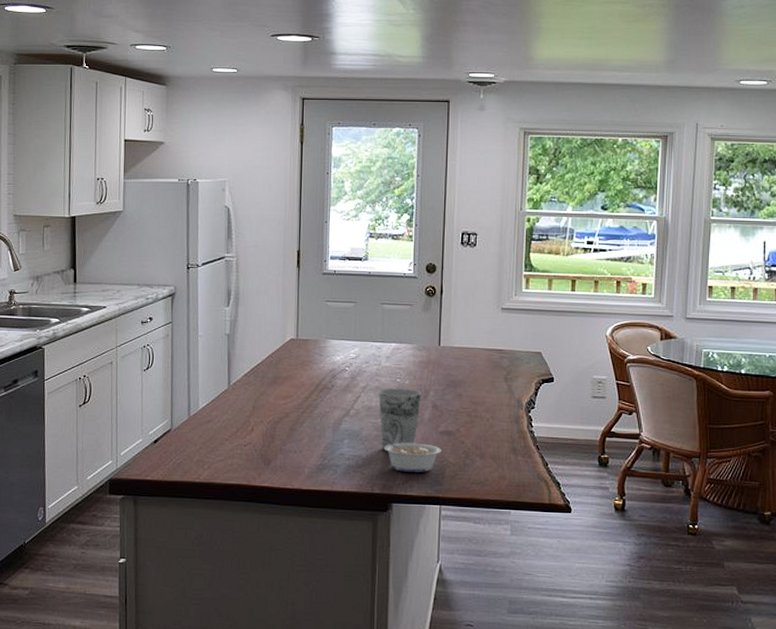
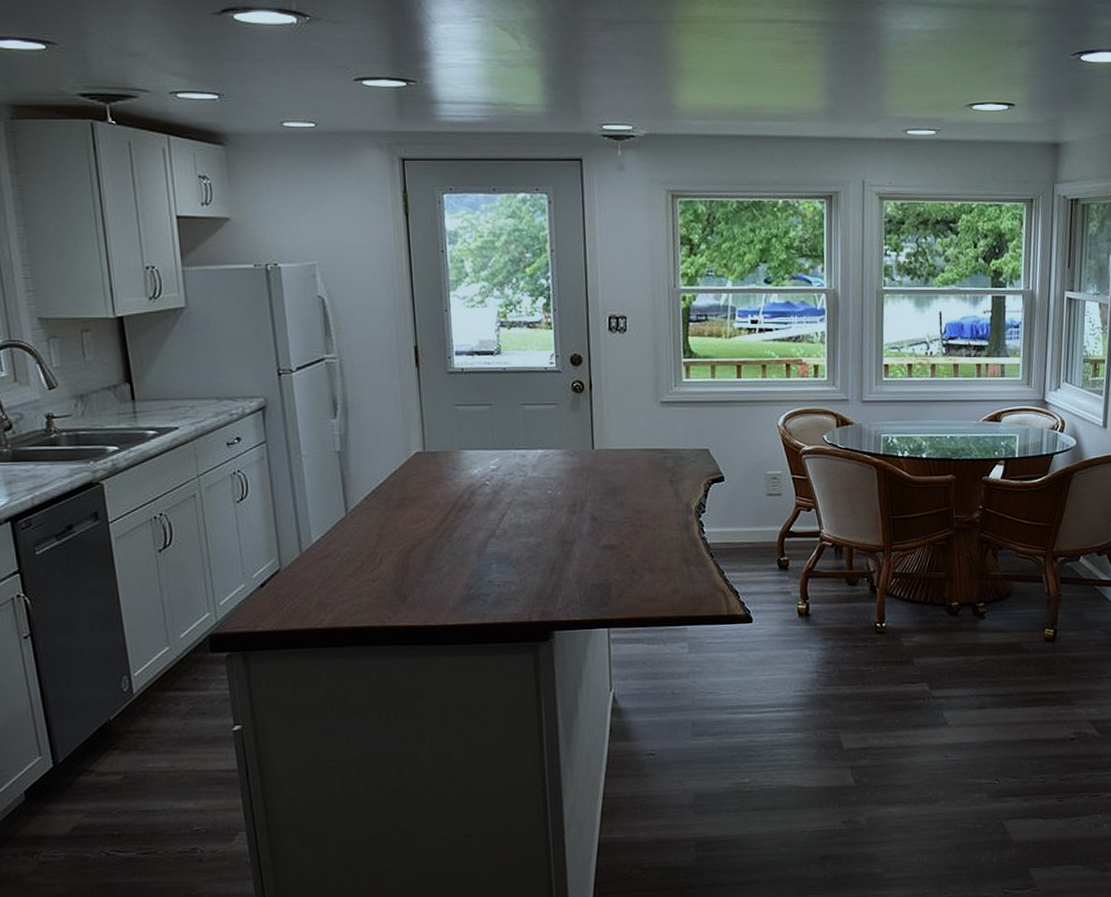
cup: present [378,388,421,451] -> none [527,500,577,573]
legume: present [381,438,442,472] -> none [535,558,605,595]

